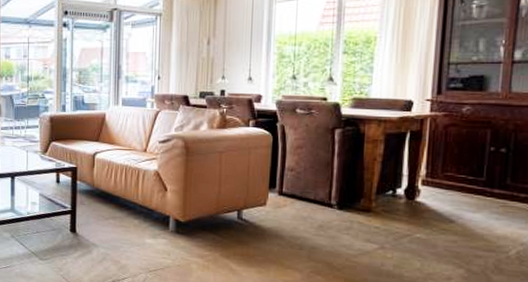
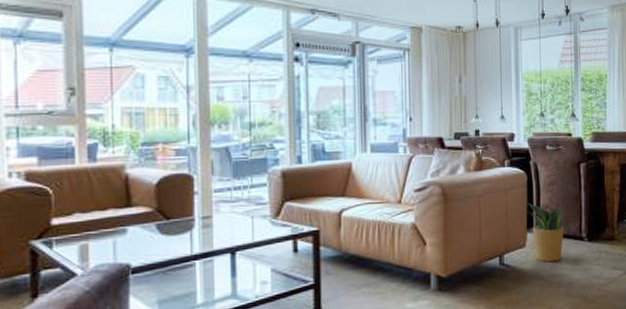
potted plant: none [270,163,311,225] -> present [527,202,565,263]

